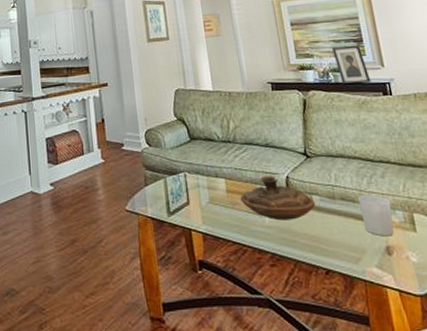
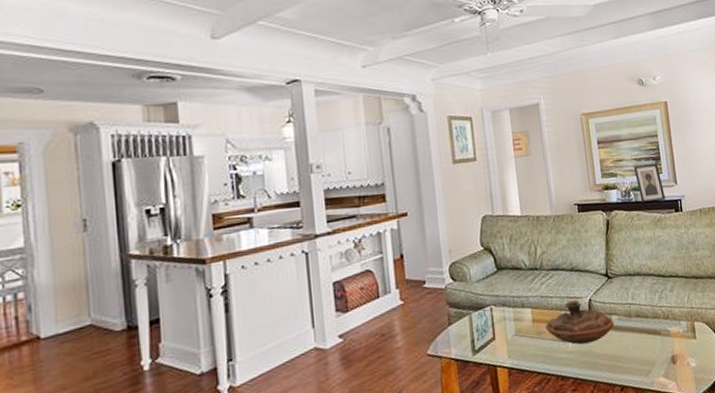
candle holder: present [357,195,394,237] -> none [650,309,679,347]

